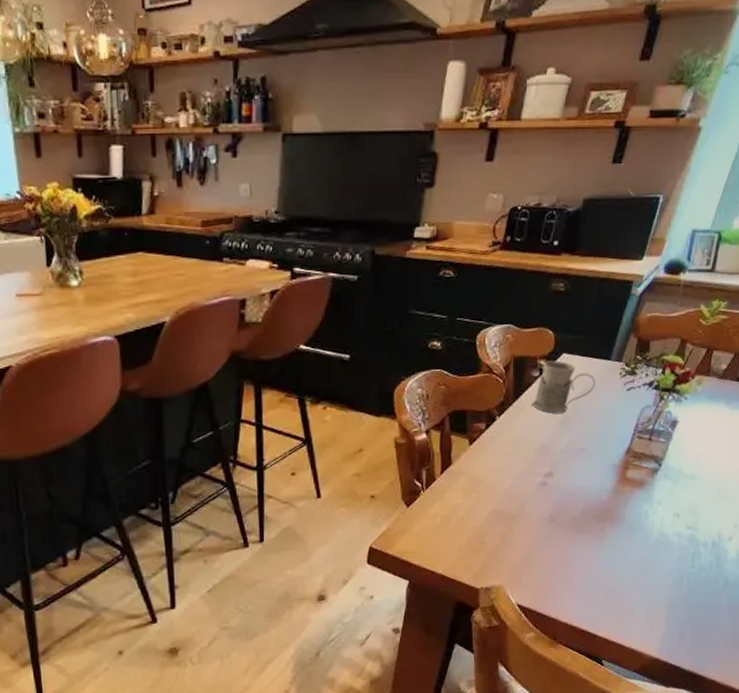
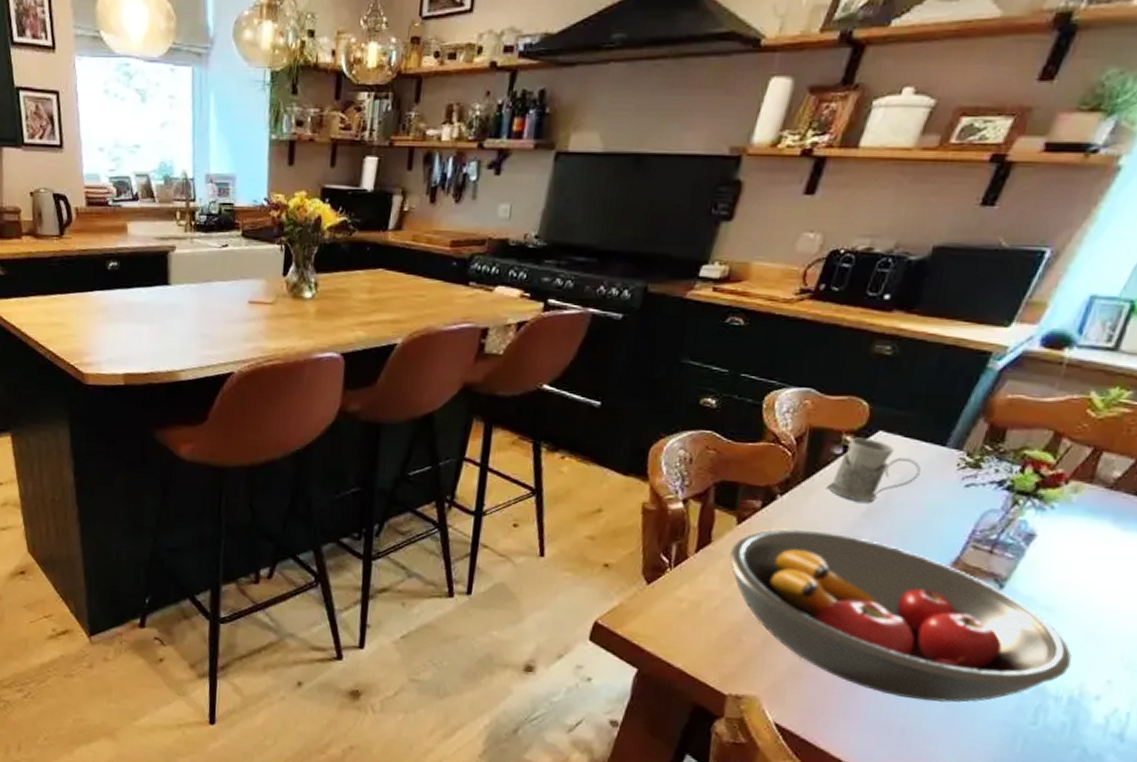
fruit bowl: none [466,441,711,565] -> present [729,529,1072,703]

